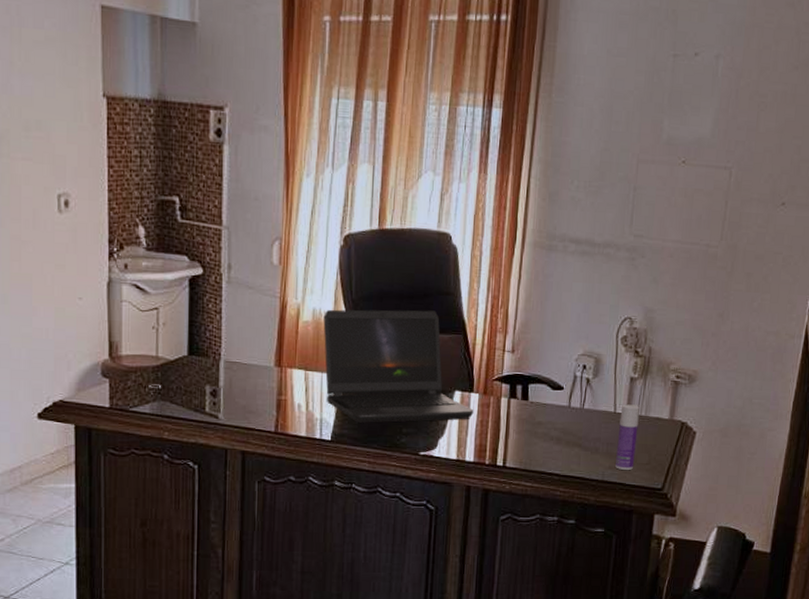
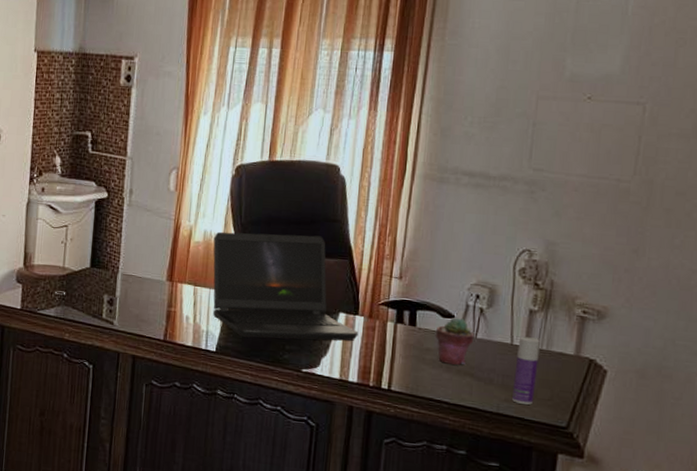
potted succulent: none [546,389,582,436] -> present [435,318,475,365]

